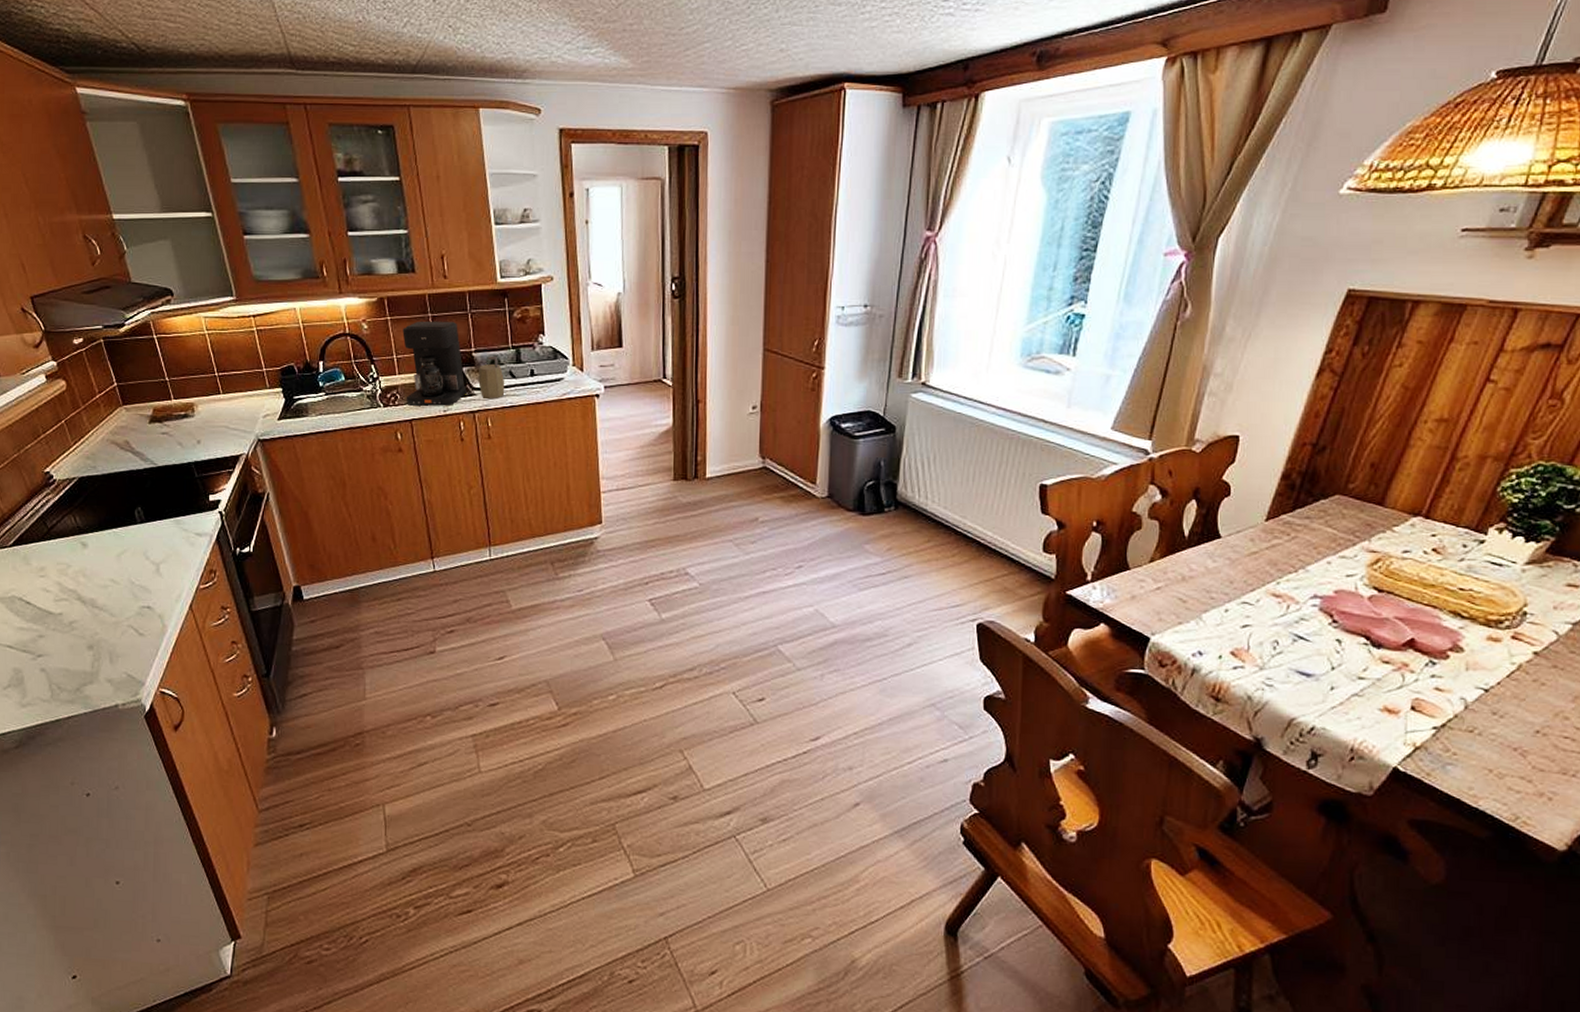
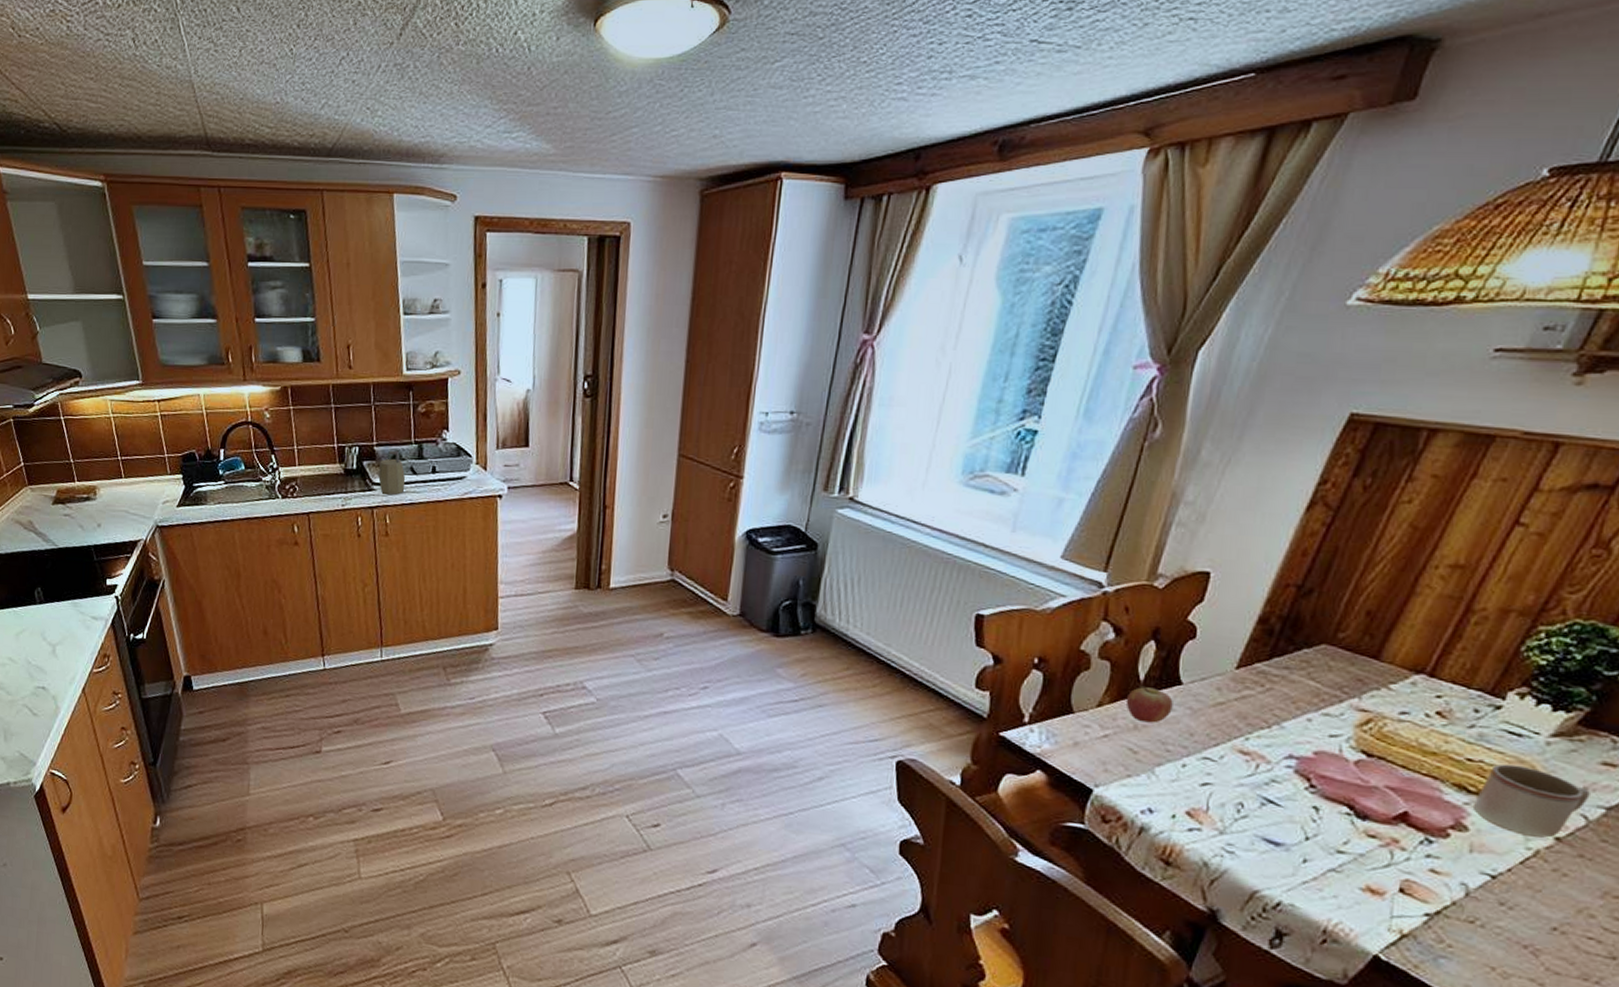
coffee maker: present [402,321,467,406] -> none [304,412,366,501]
fruit: none [1174,541,1214,574] -> present [1125,685,1173,723]
mug: none [1467,591,1559,654] -> present [1474,763,1590,839]

